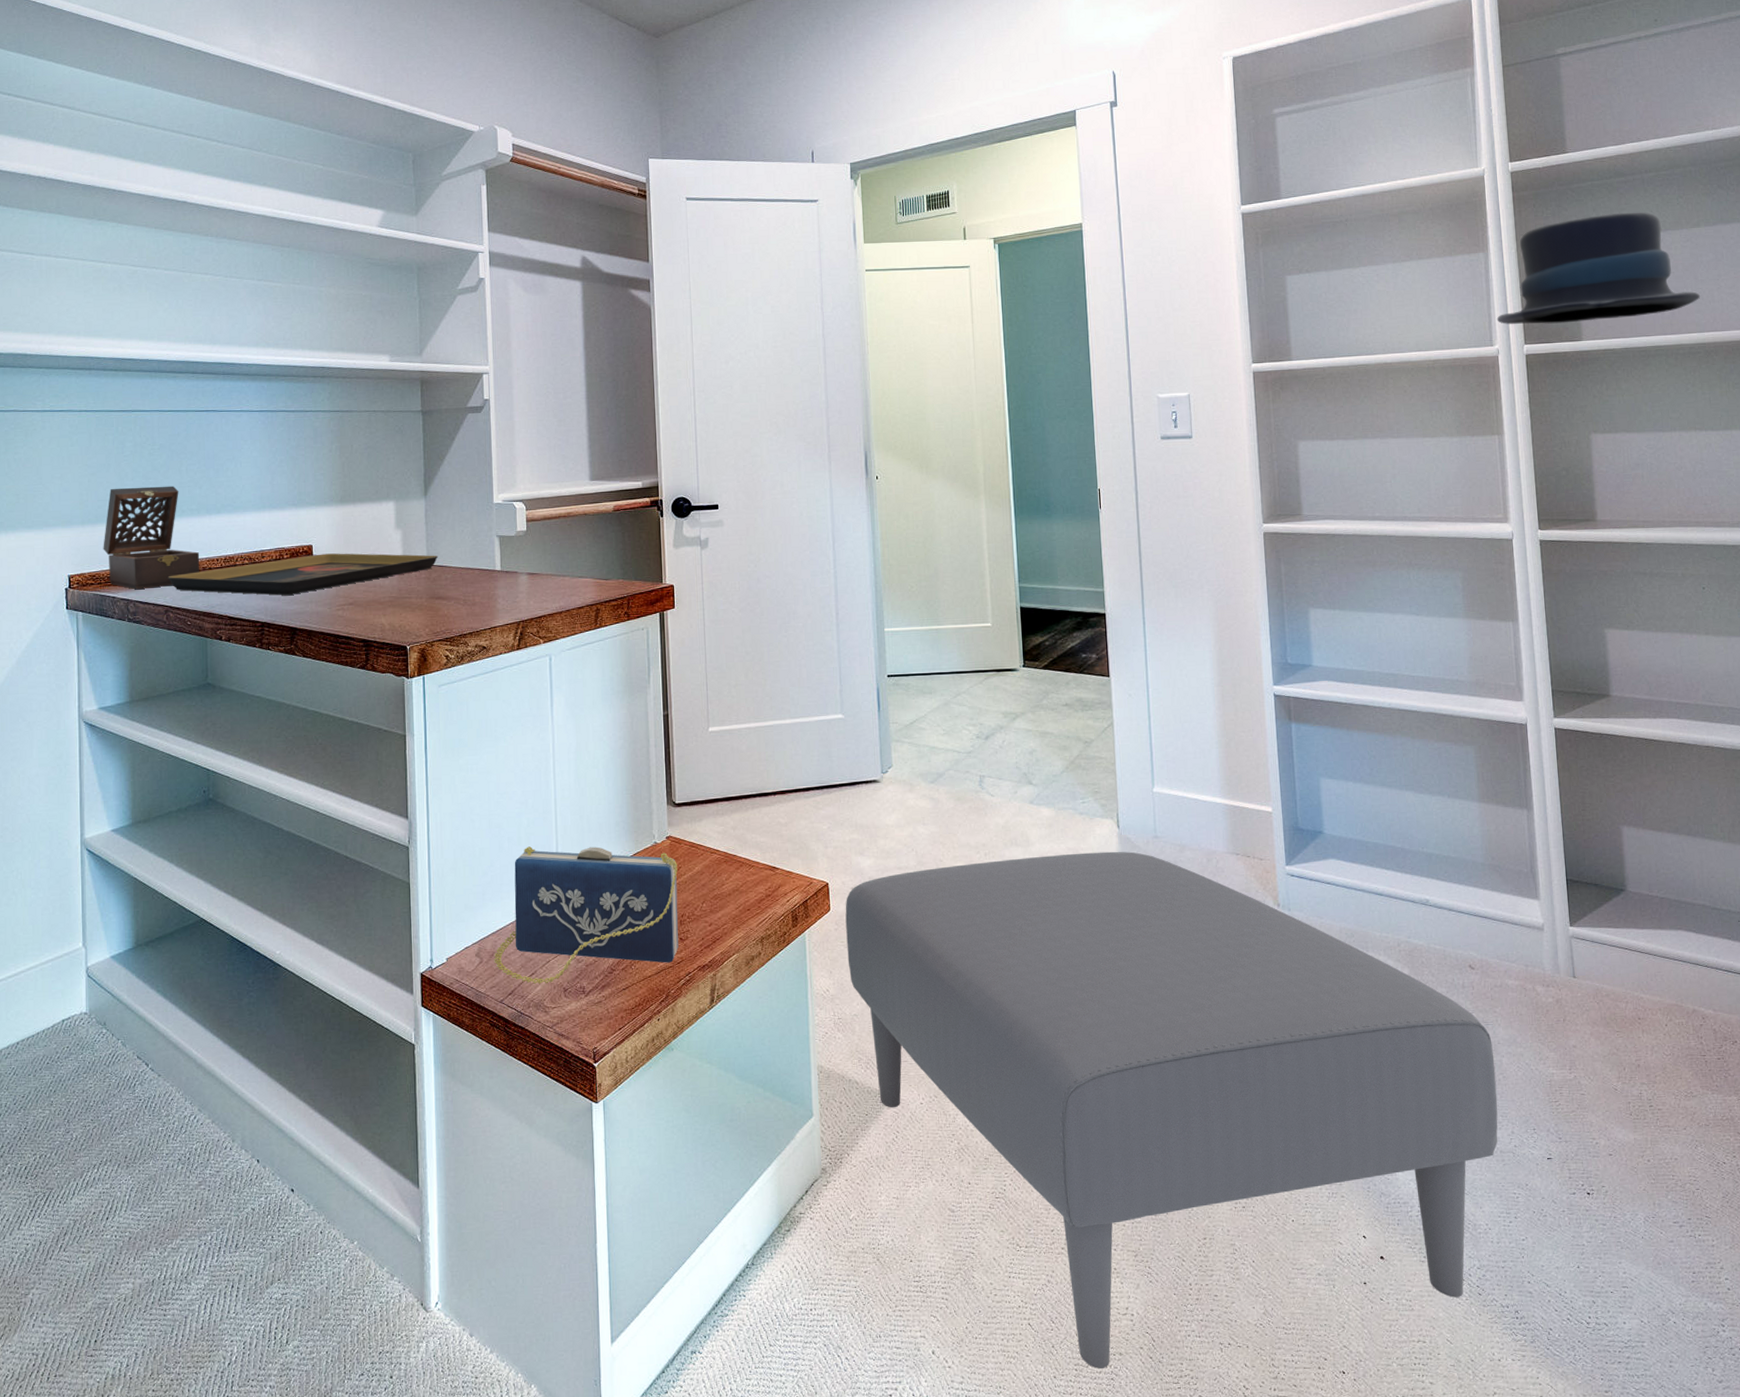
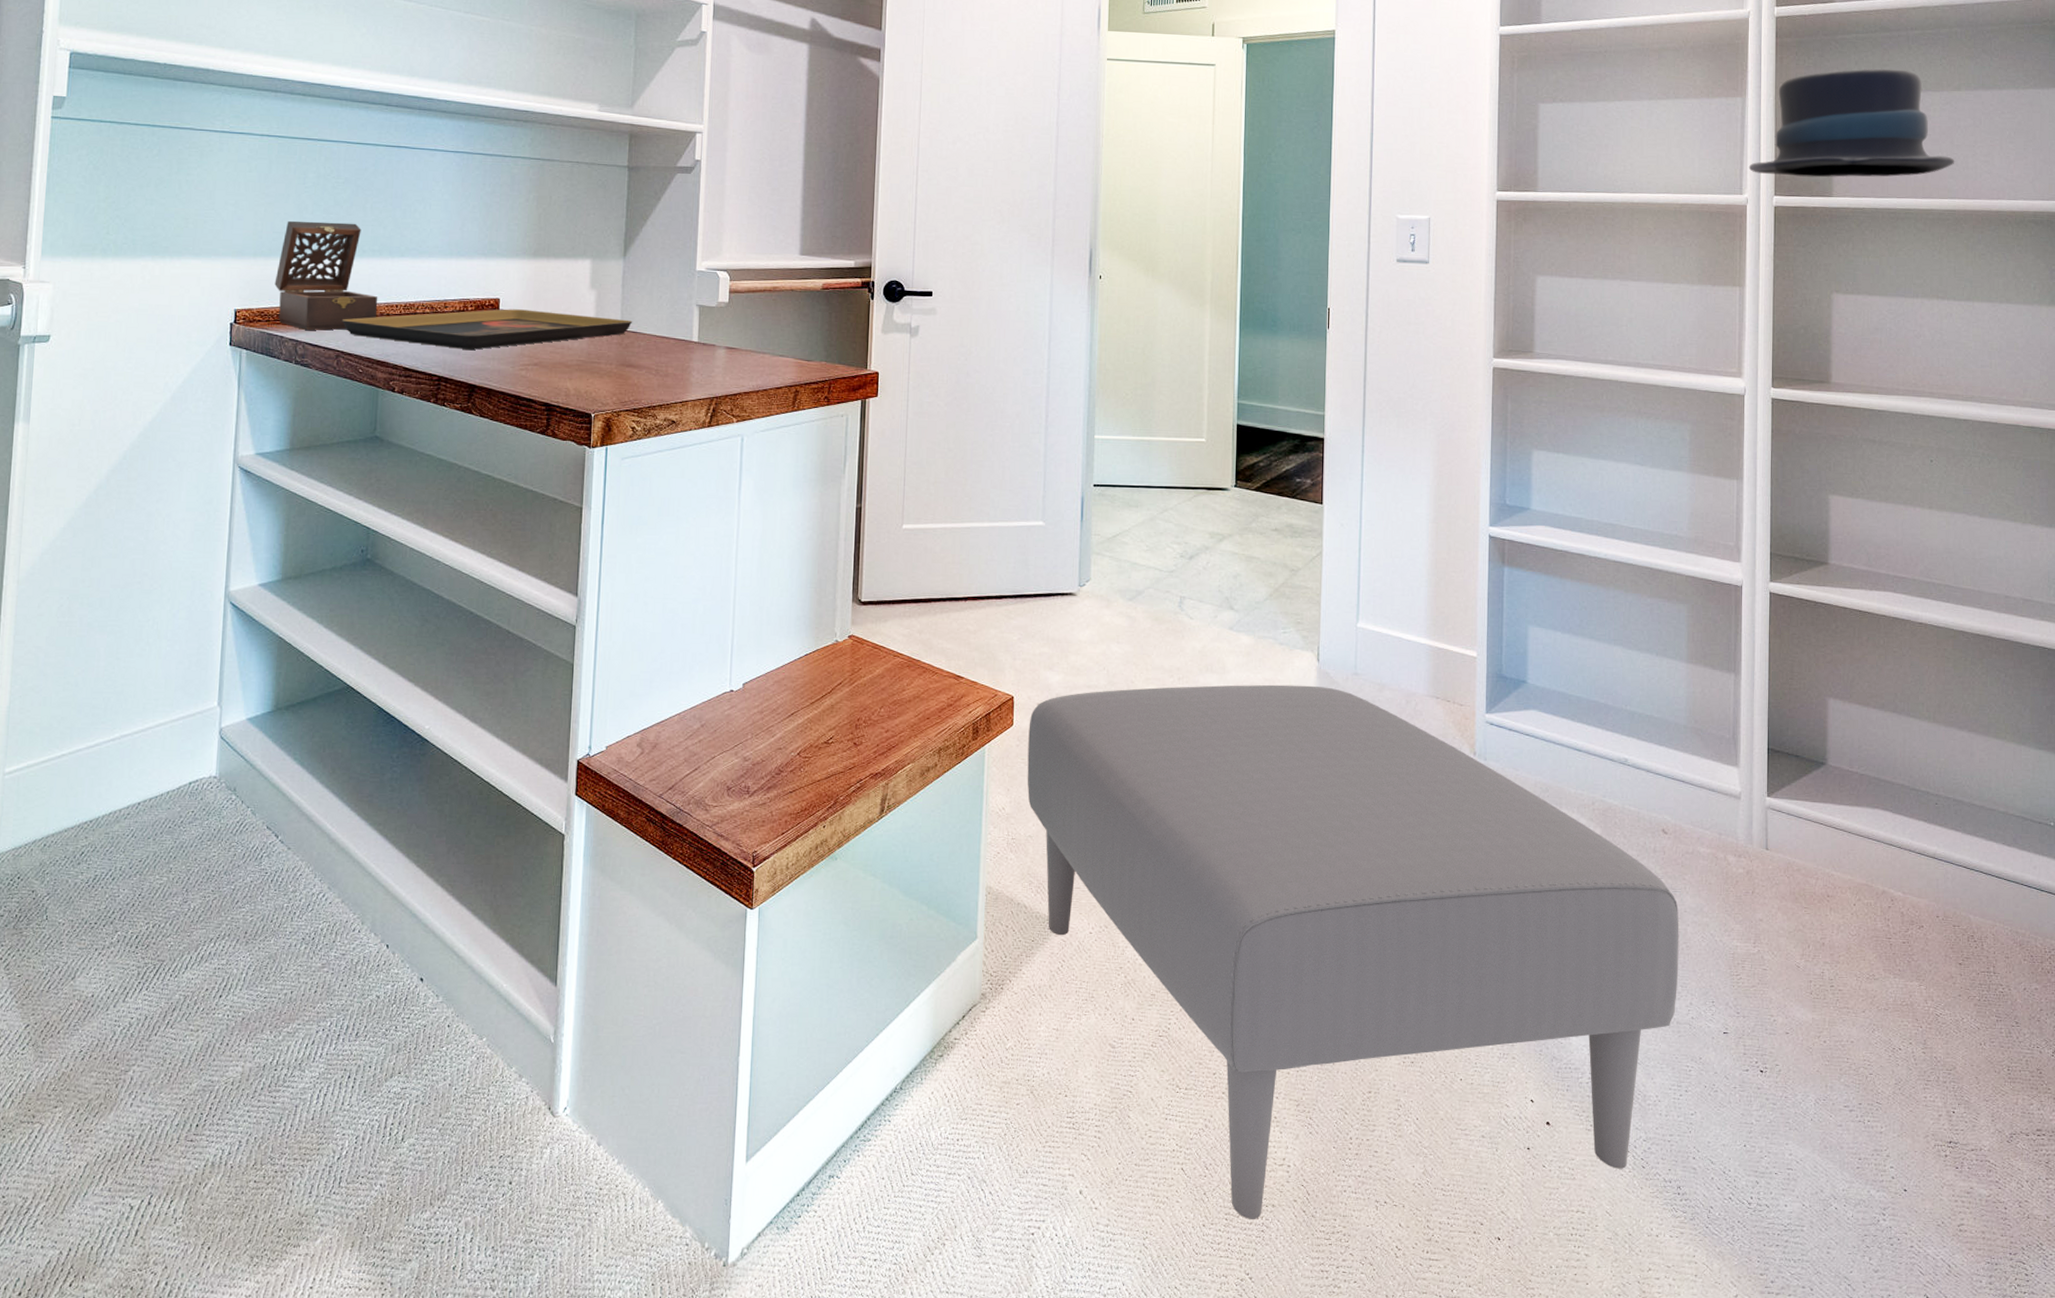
clutch bag: present [493,846,679,984] -> none [656,635,858,780]

